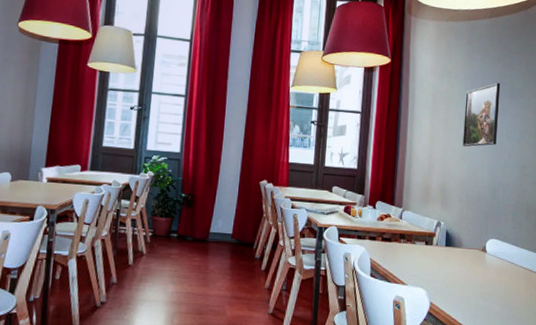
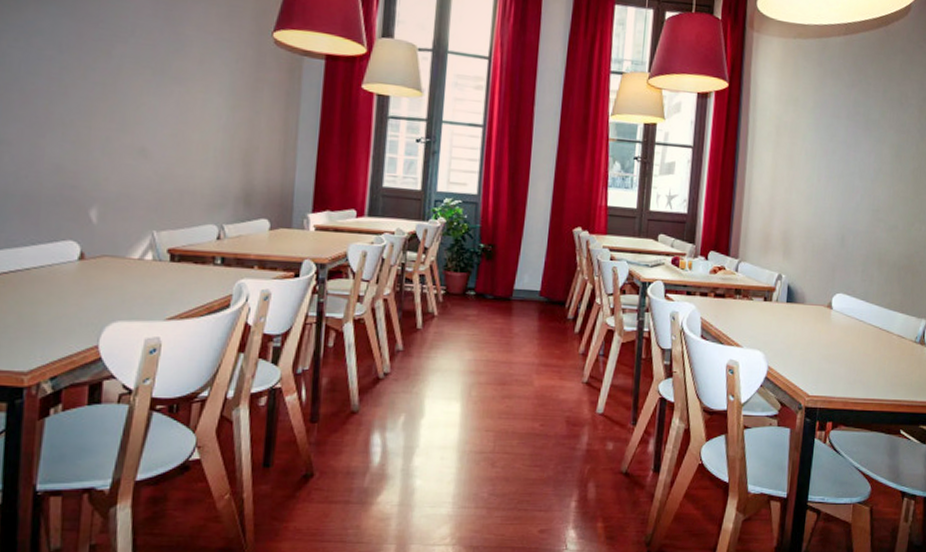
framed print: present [462,82,501,147] -> none [809,112,854,188]

